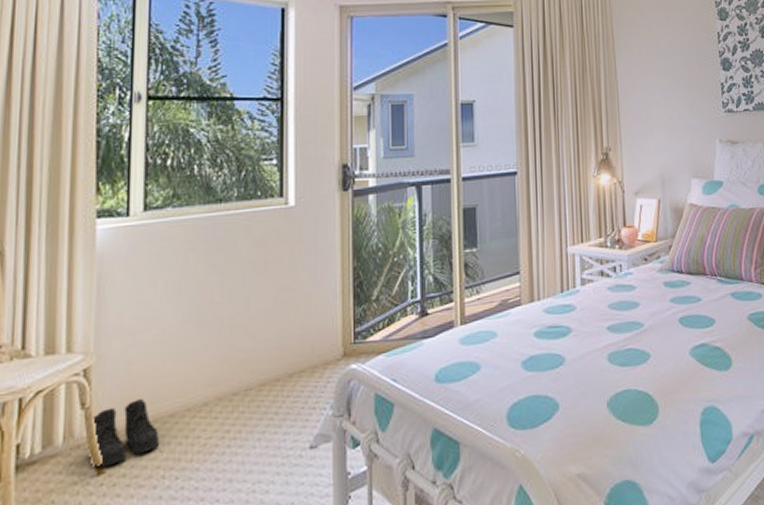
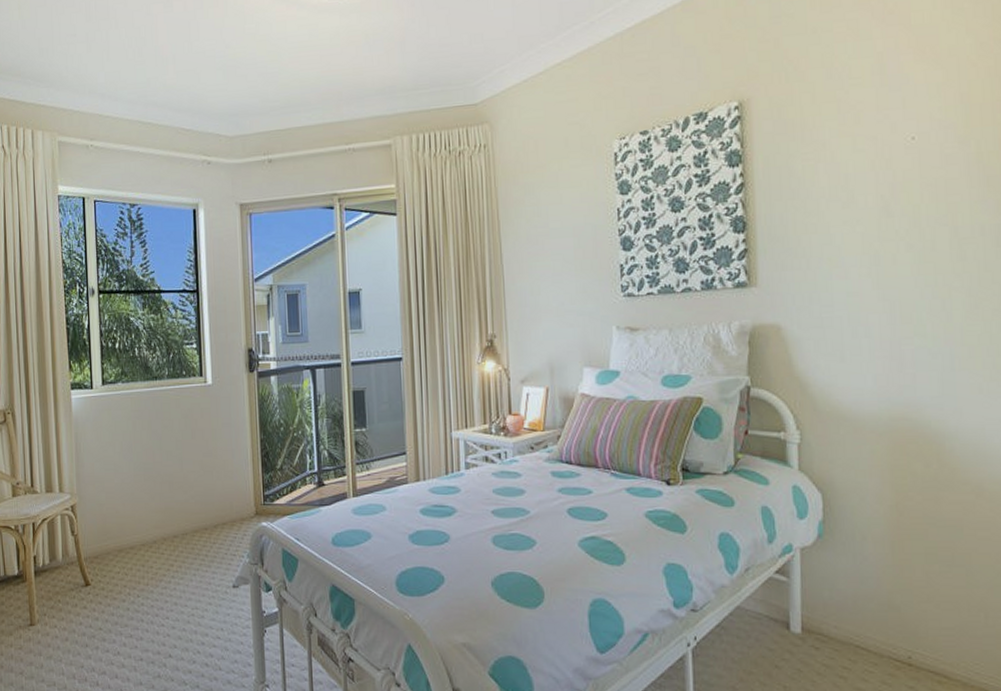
boots: present [92,398,160,468] -> none [79,532,125,580]

